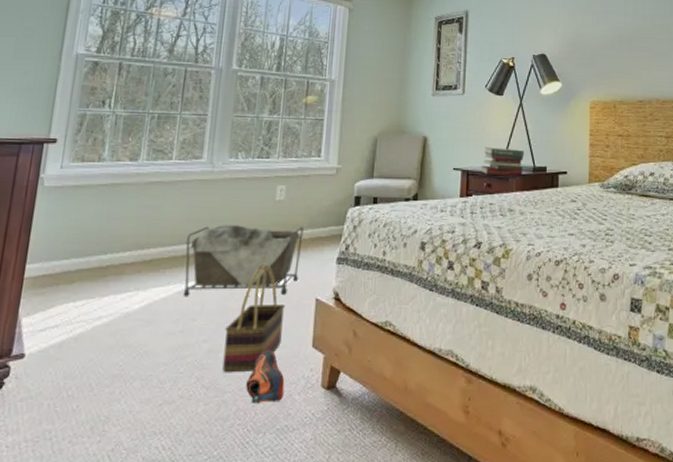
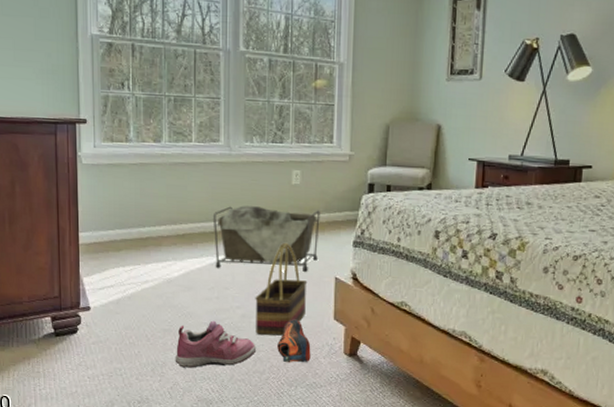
shoe: none [121,359,222,422] -> present [175,320,257,368]
books: present [480,147,525,177] -> none [497,137,547,170]

